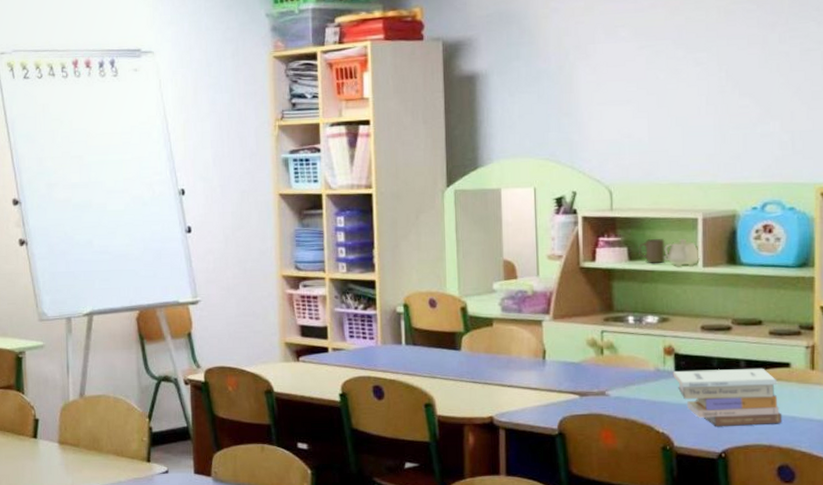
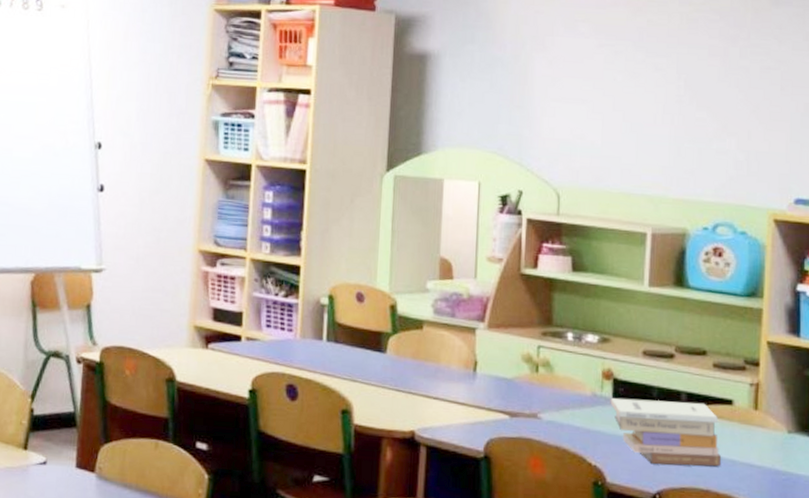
cup: present [638,239,665,264] -> none [582,250,611,278]
teapot: present [663,238,701,267] -> none [608,253,647,285]

